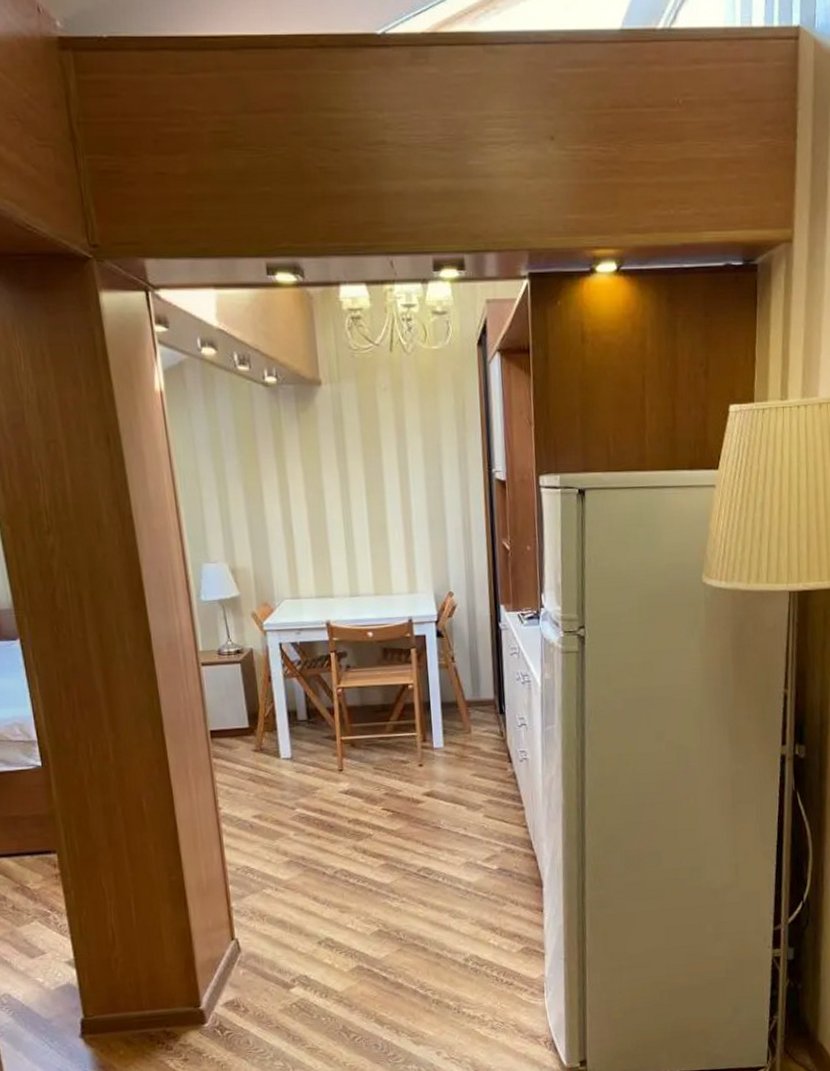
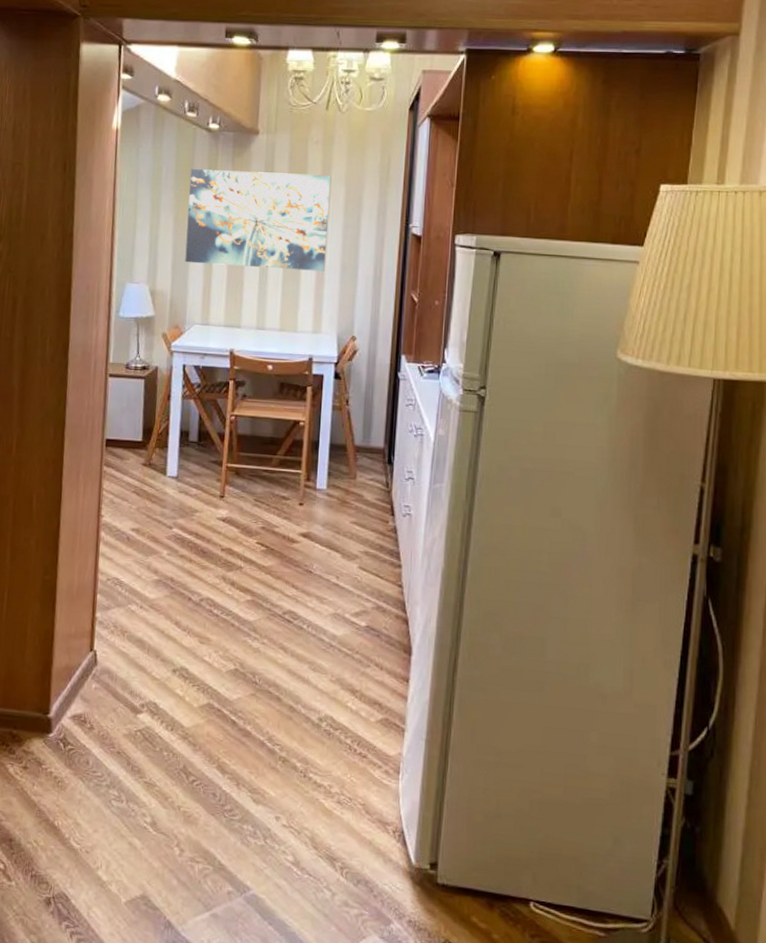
wall art: none [252,424,412,535] -> present [185,169,331,272]

